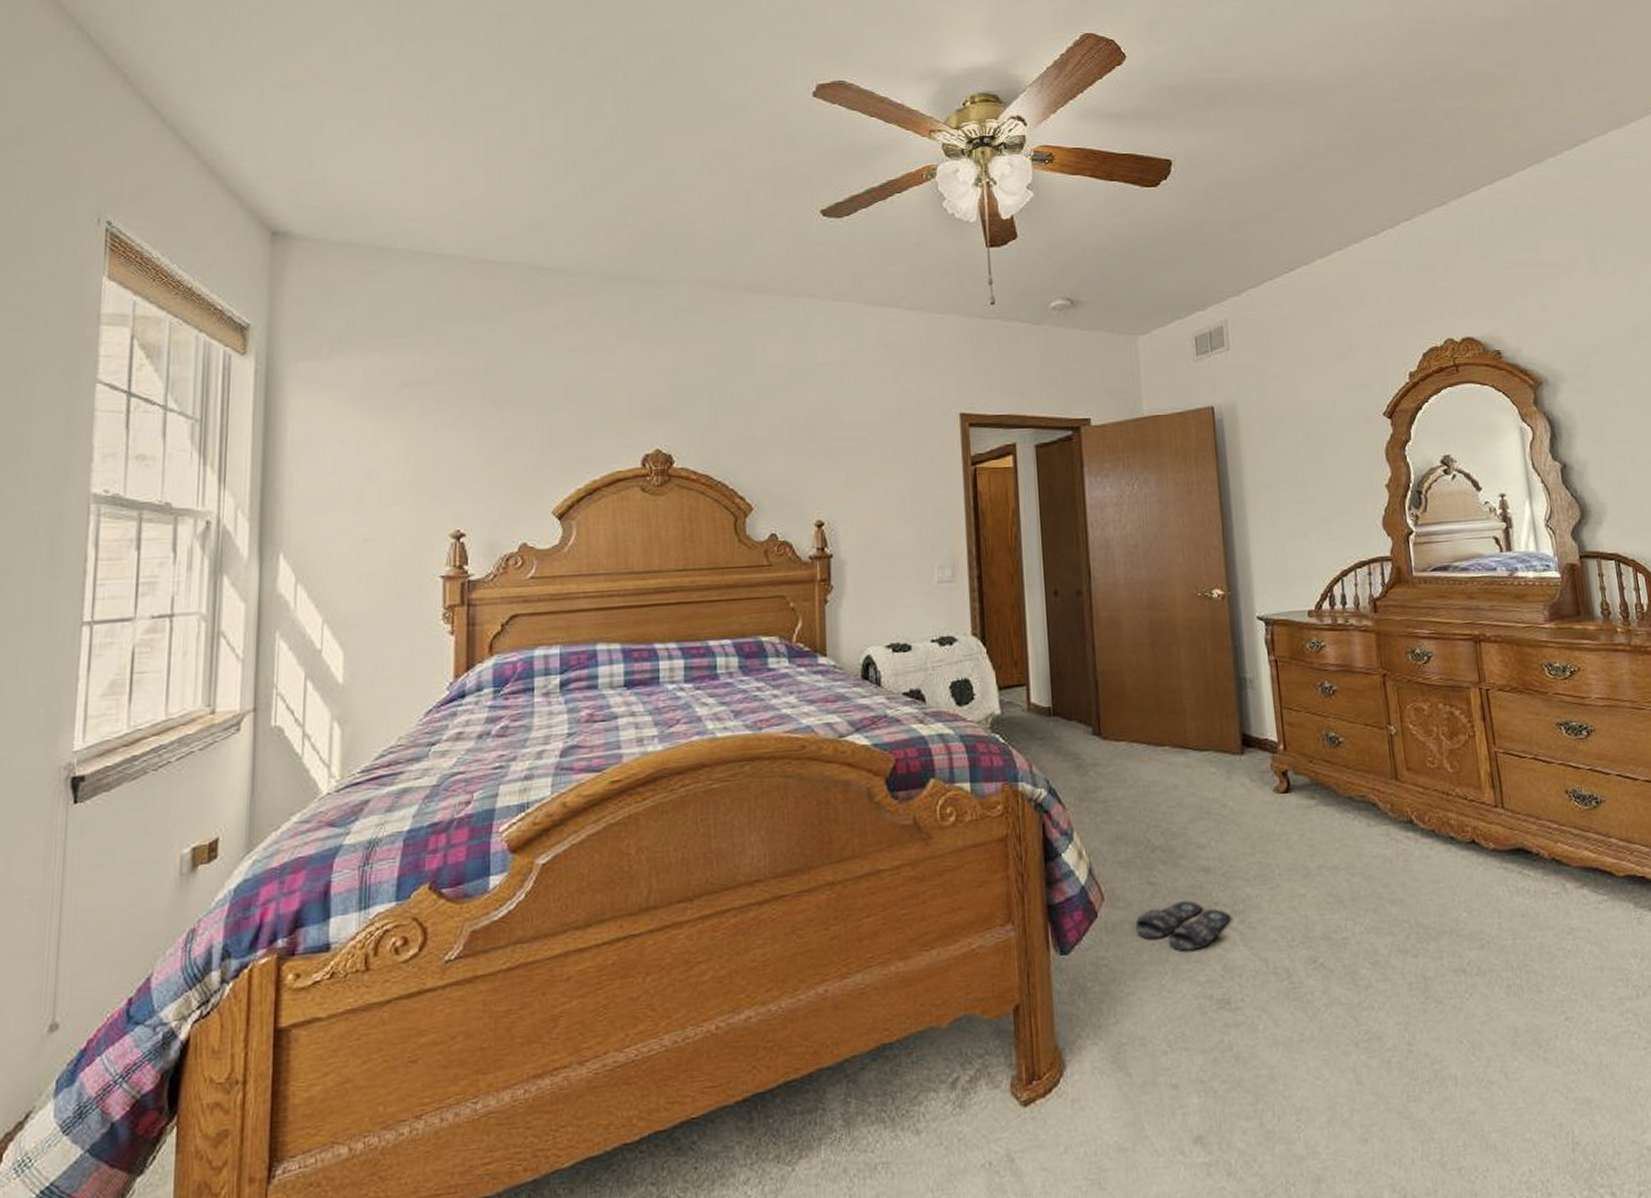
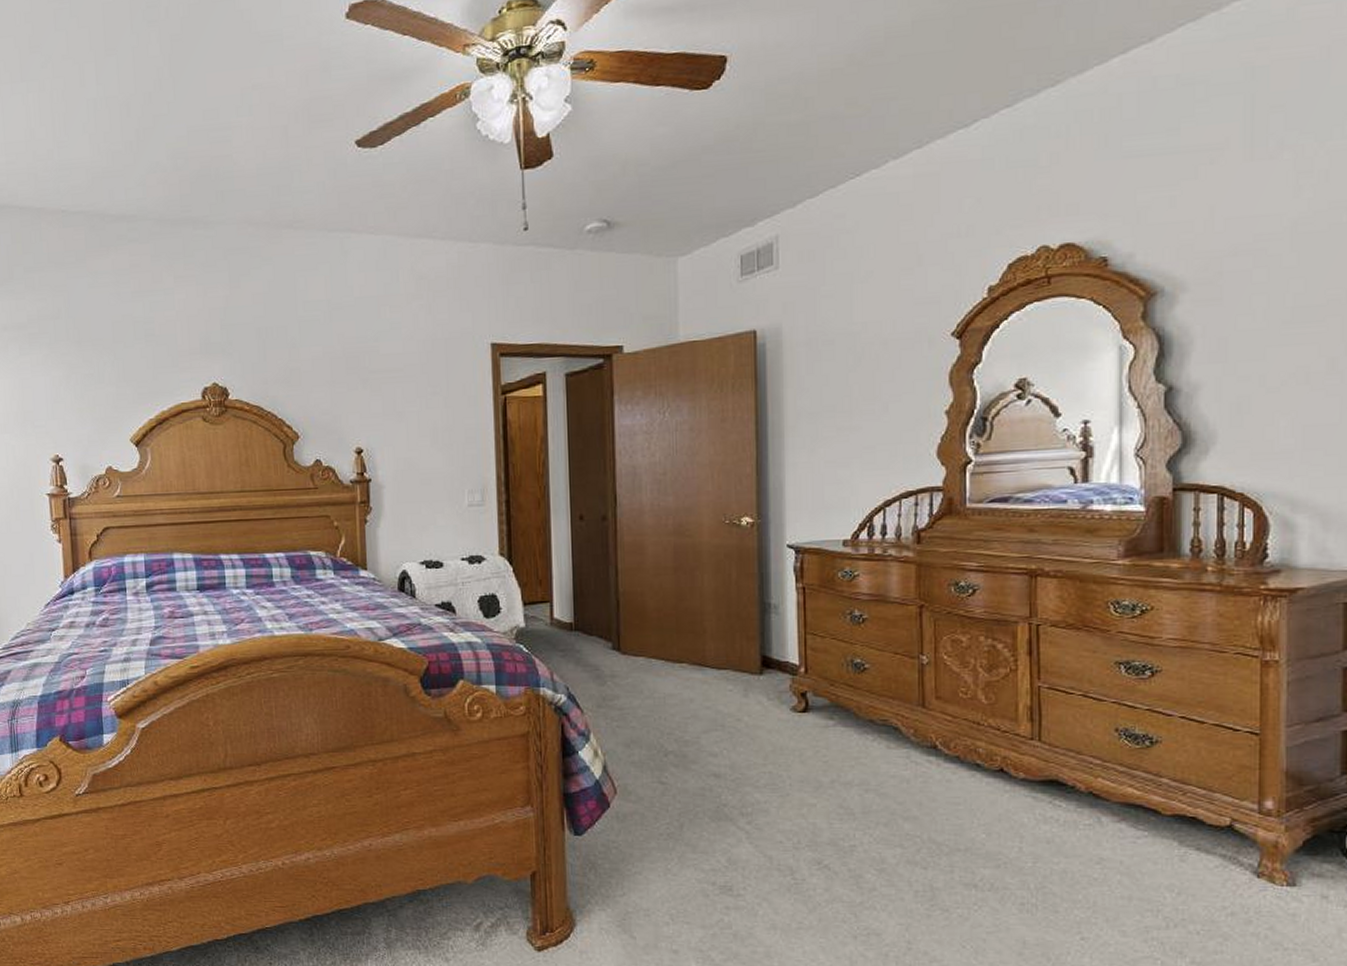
slippers: present [1135,901,1230,951] -> none [645,801,738,842]

